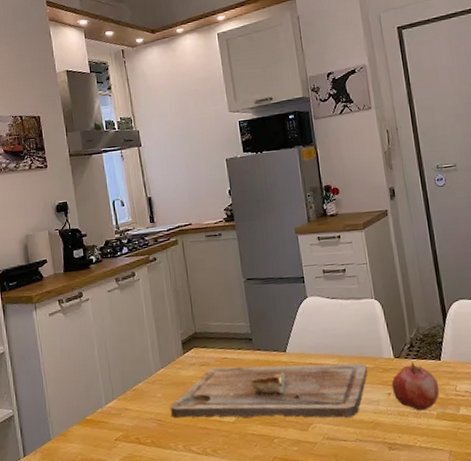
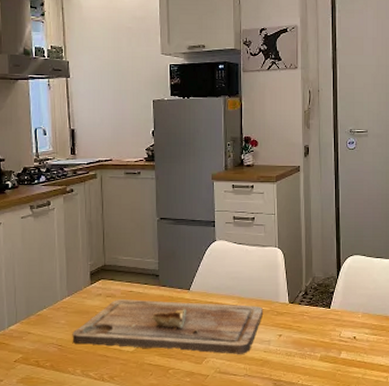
fruit: present [391,361,440,411] -> none [283,307,326,353]

